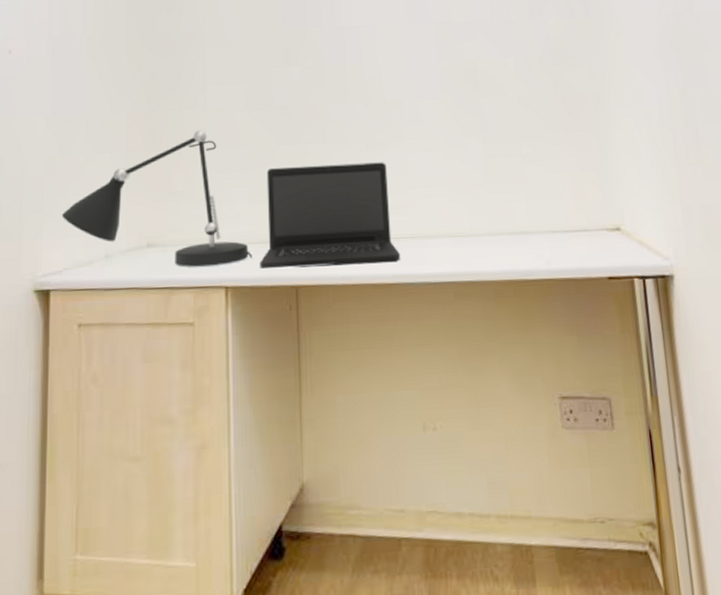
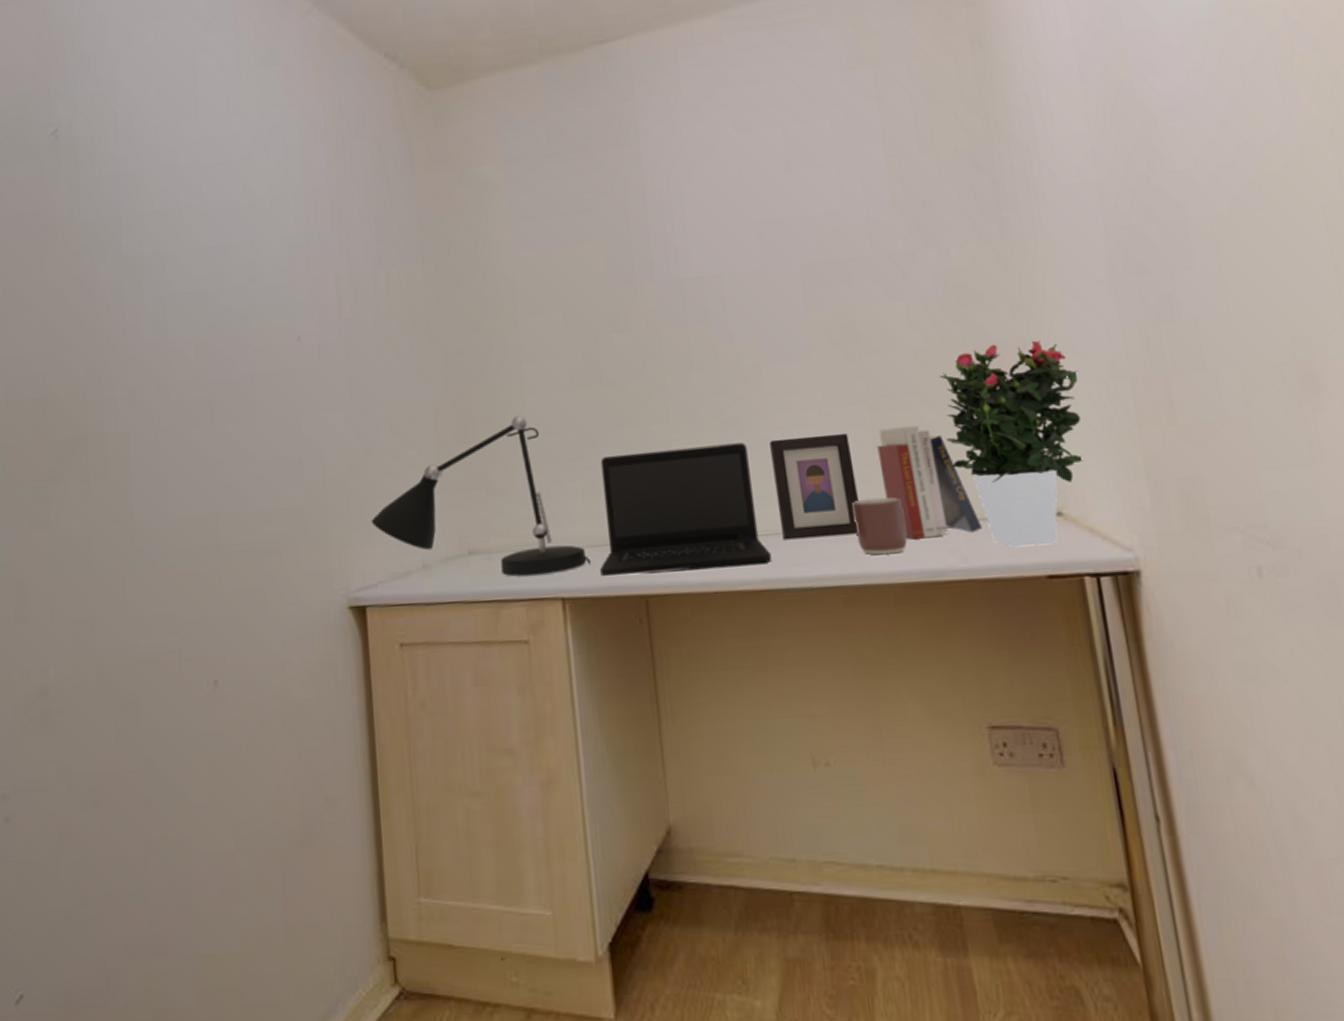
picture frame: none [405,158,472,243] -> present [770,432,860,541]
mug: none [466,211,506,257] -> present [852,497,908,555]
books: none [487,155,562,246] -> present [877,426,982,540]
potted flower: none [536,95,637,254] -> present [939,341,1083,547]

